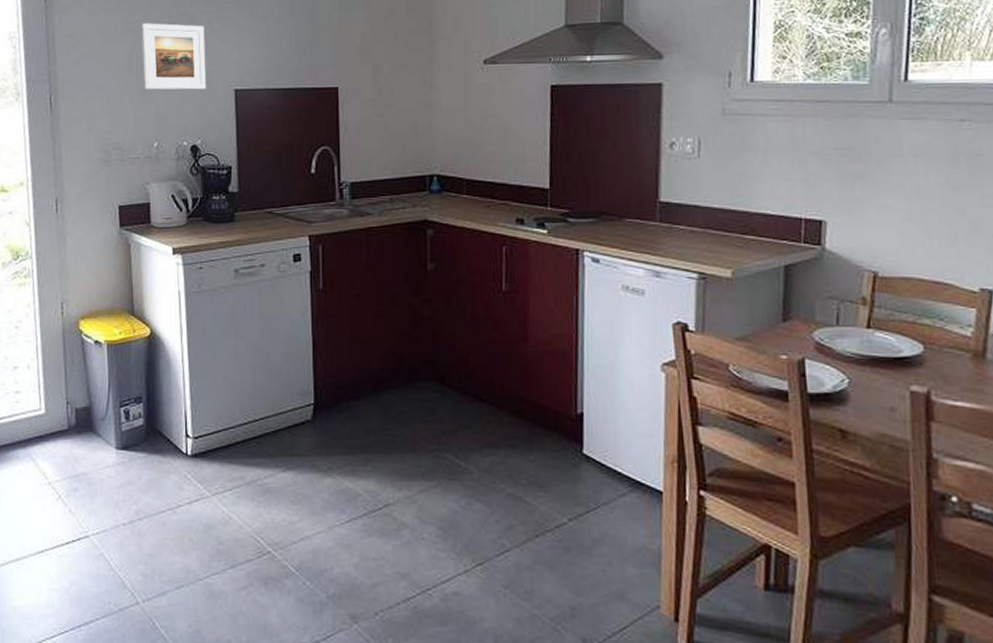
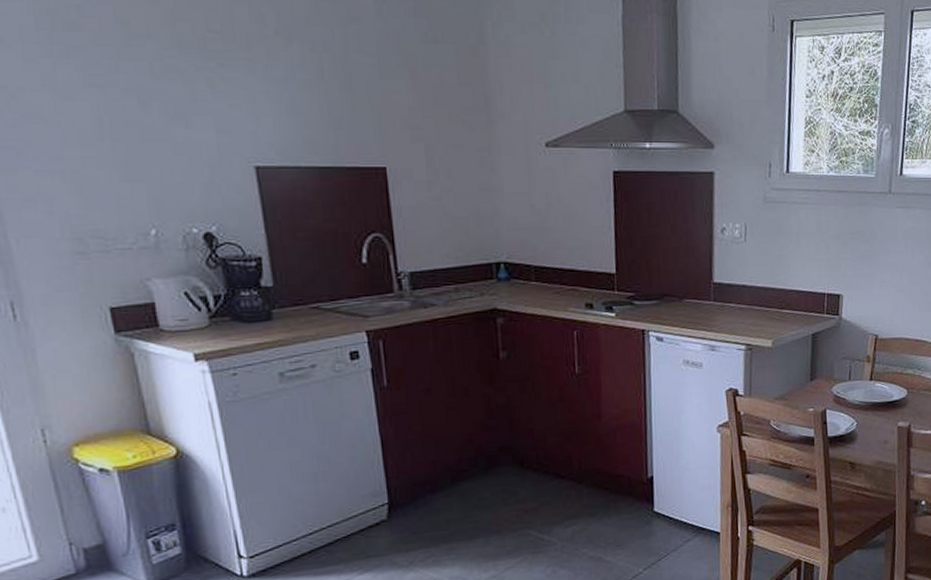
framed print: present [141,23,207,90] -> none [110,77,217,166]

